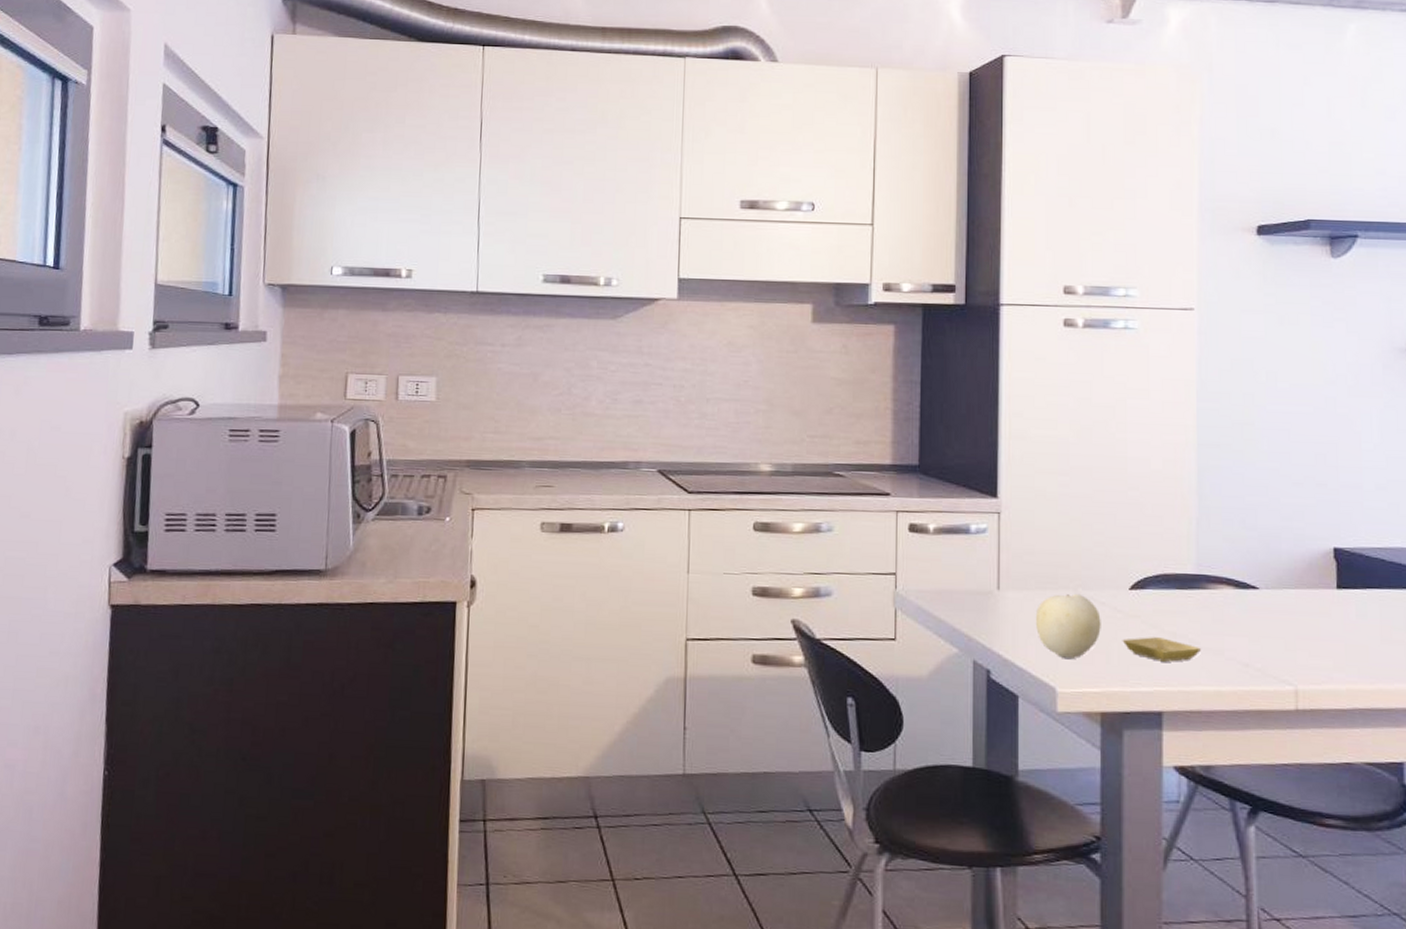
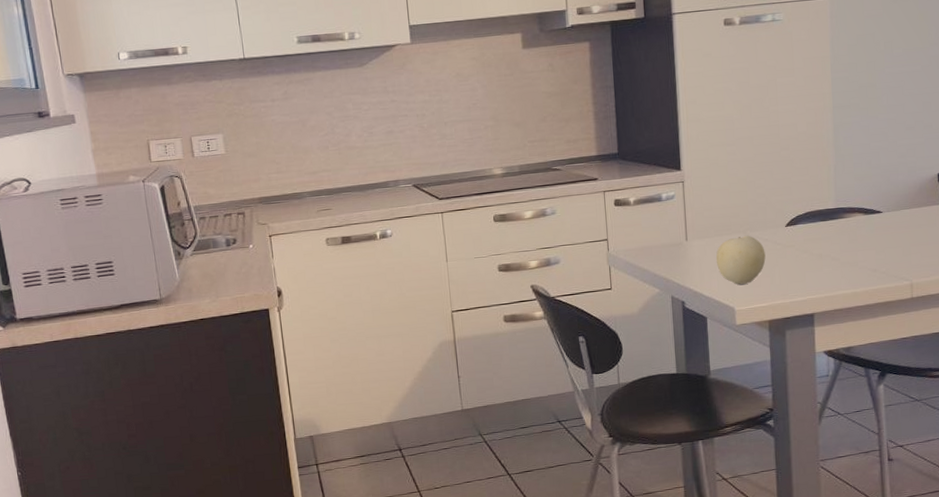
saucer: present [1122,637,1201,662] -> none [782,259,841,277]

